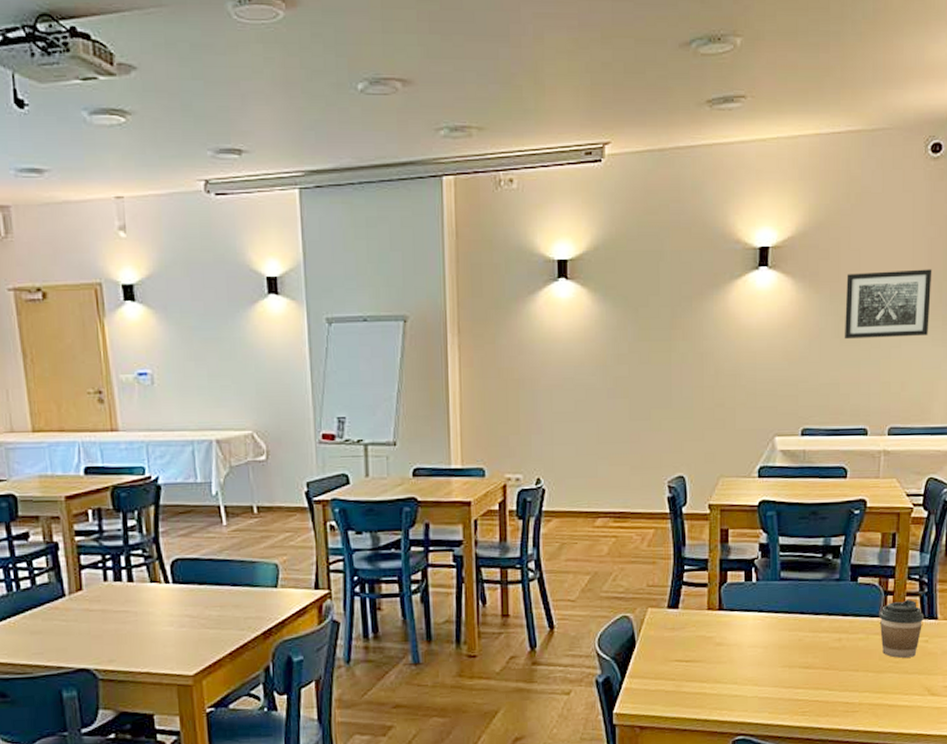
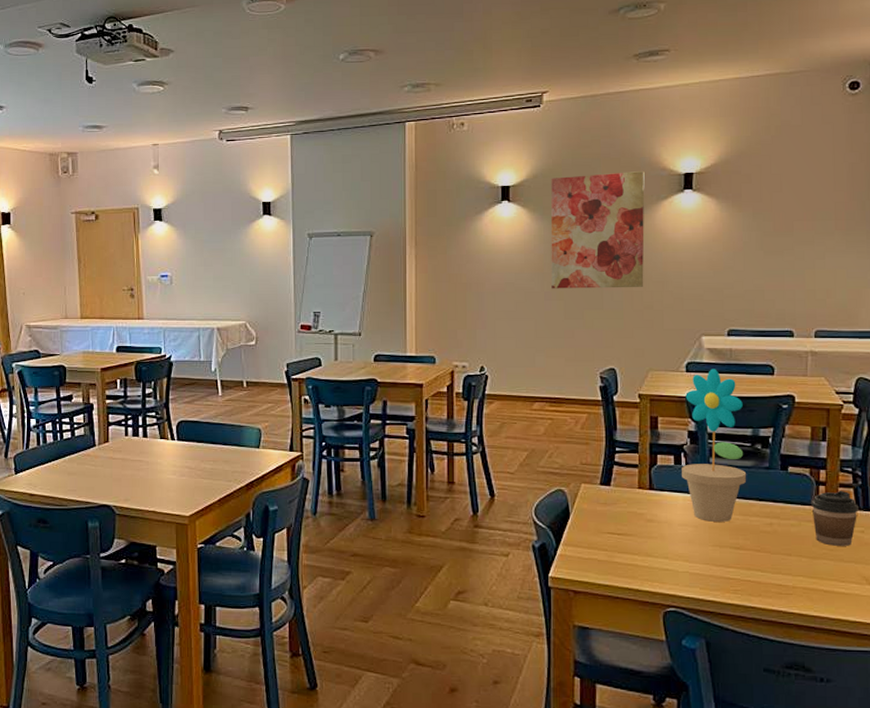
wall art: none [614,244,717,385] -> present [550,171,645,289]
flowerpot: none [752,473,817,641] -> present [682,369,747,522]
wall art: present [844,269,932,340] -> none [767,190,855,252]

